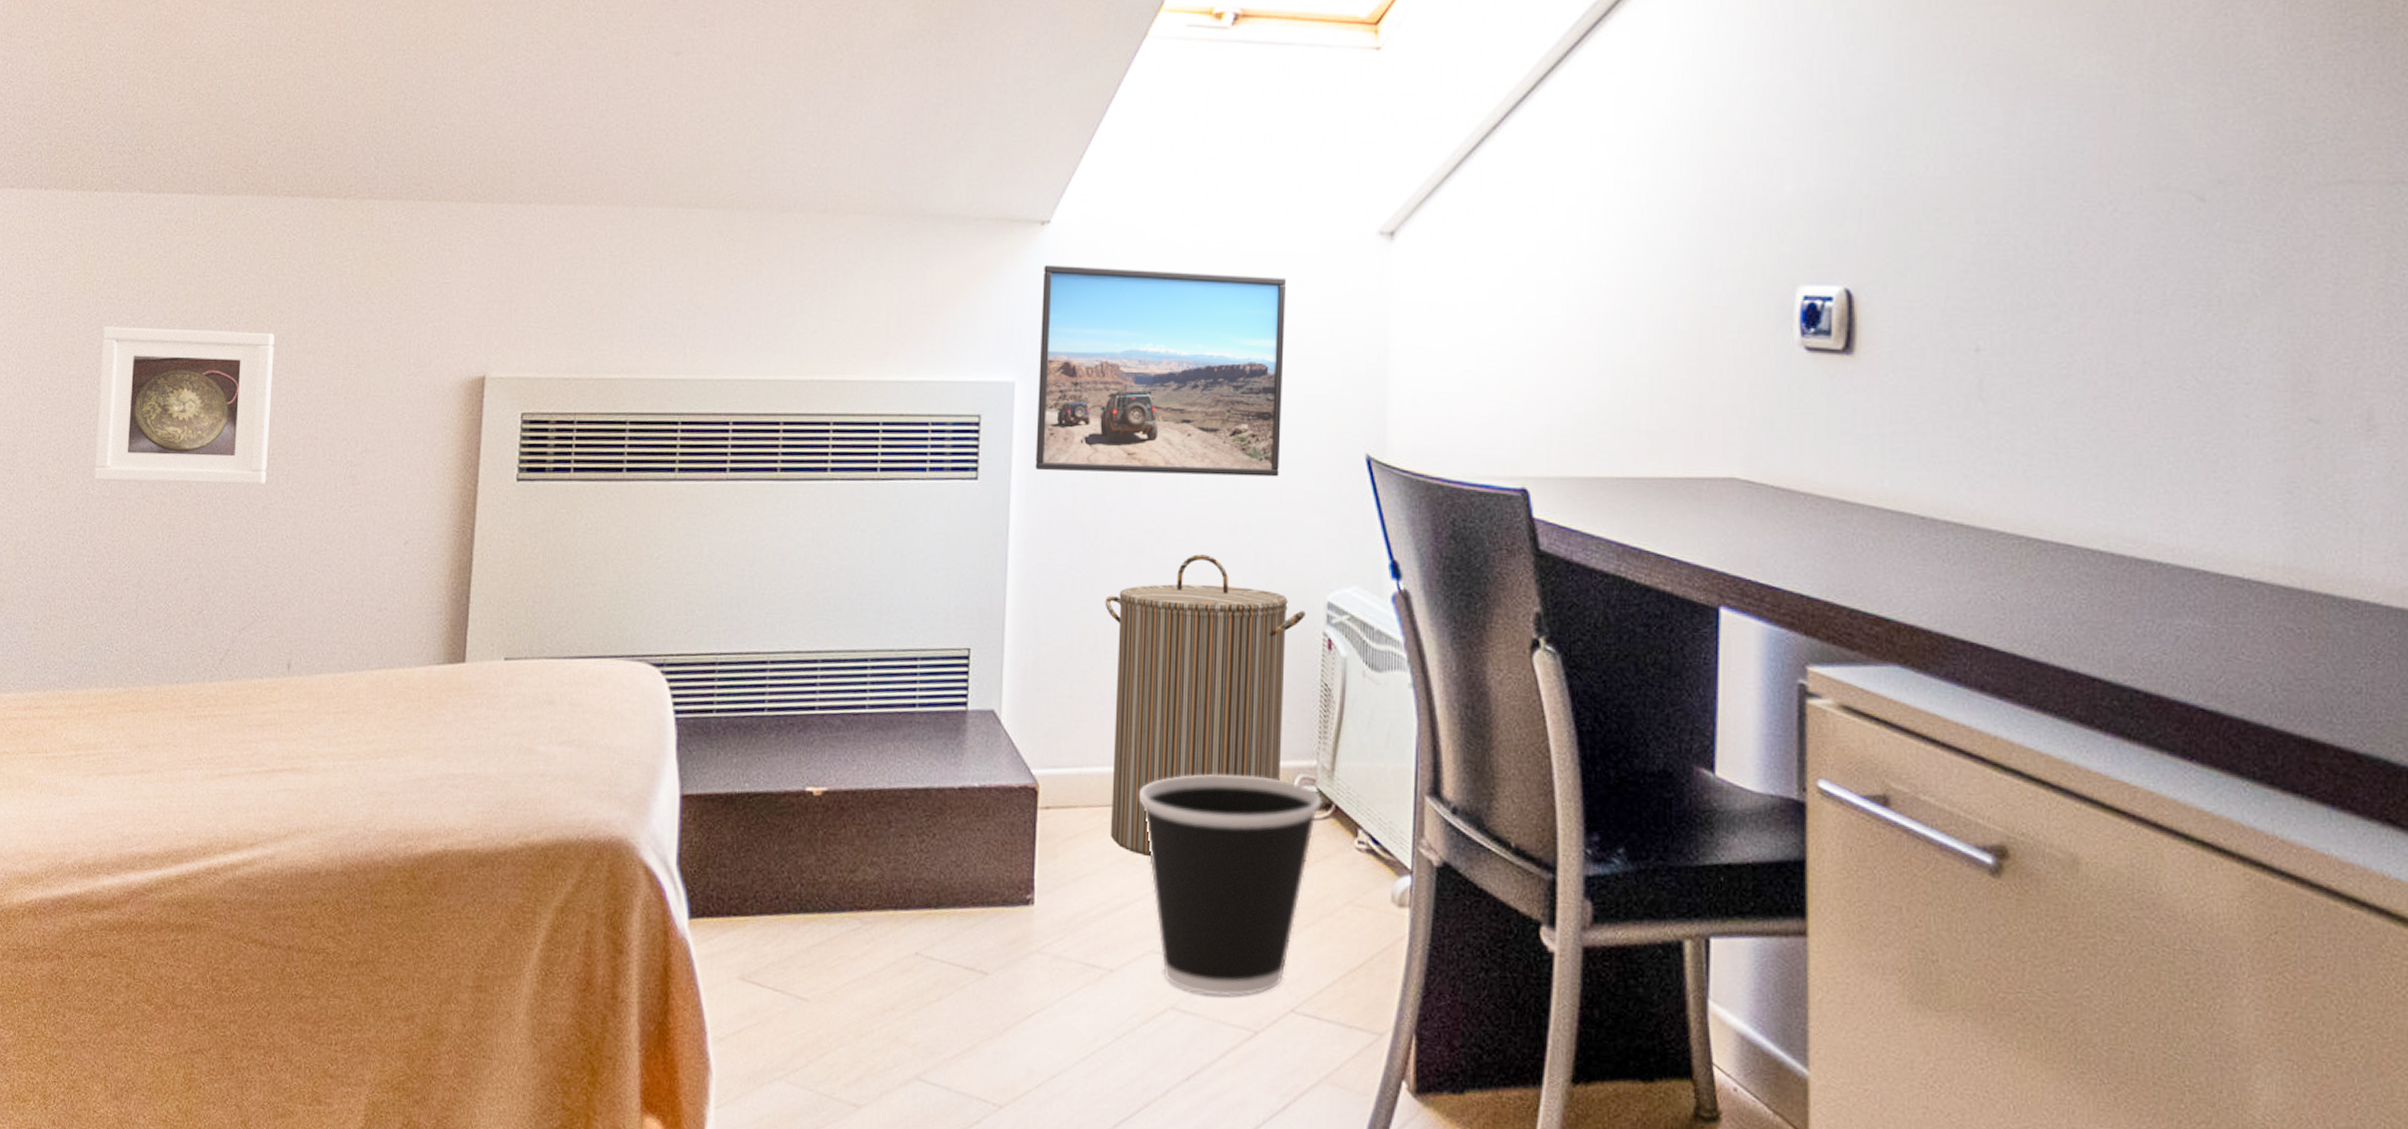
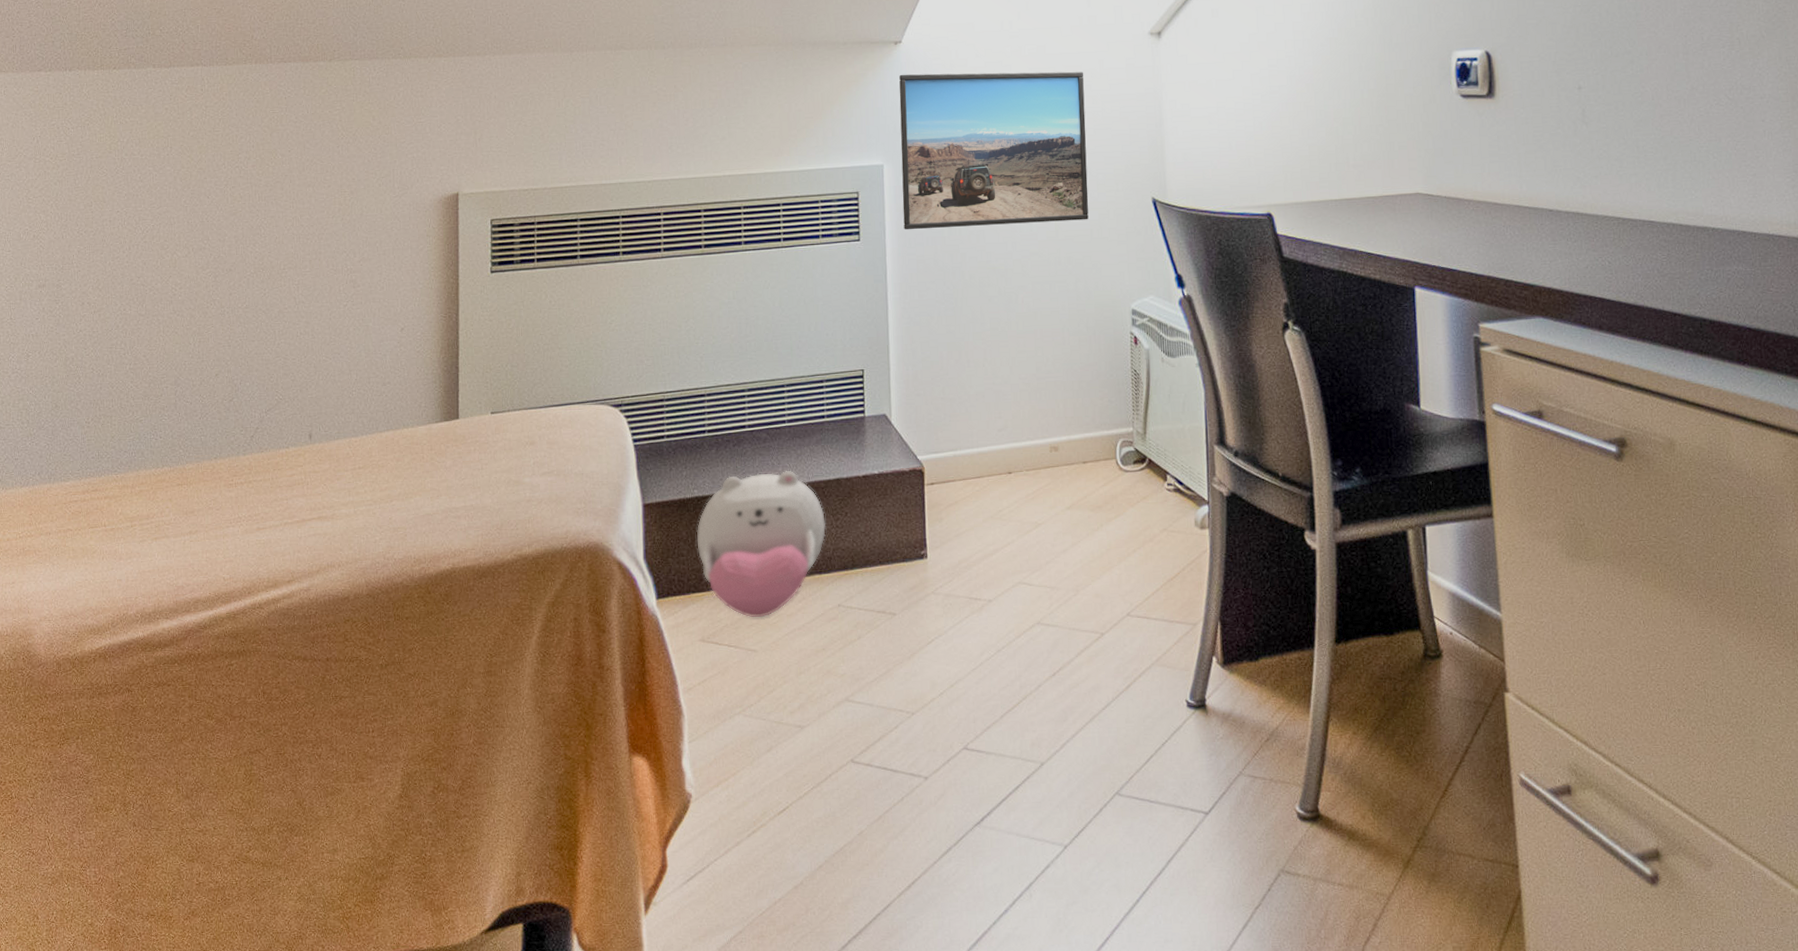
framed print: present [94,327,275,485] -> none [129,172,280,302]
plush toy: none [743,769,908,958] -> present [696,470,827,618]
laundry hamper: present [1105,554,1306,857] -> none [964,282,1116,513]
wastebasket: present [1139,774,1323,997] -> none [1001,444,1139,611]

